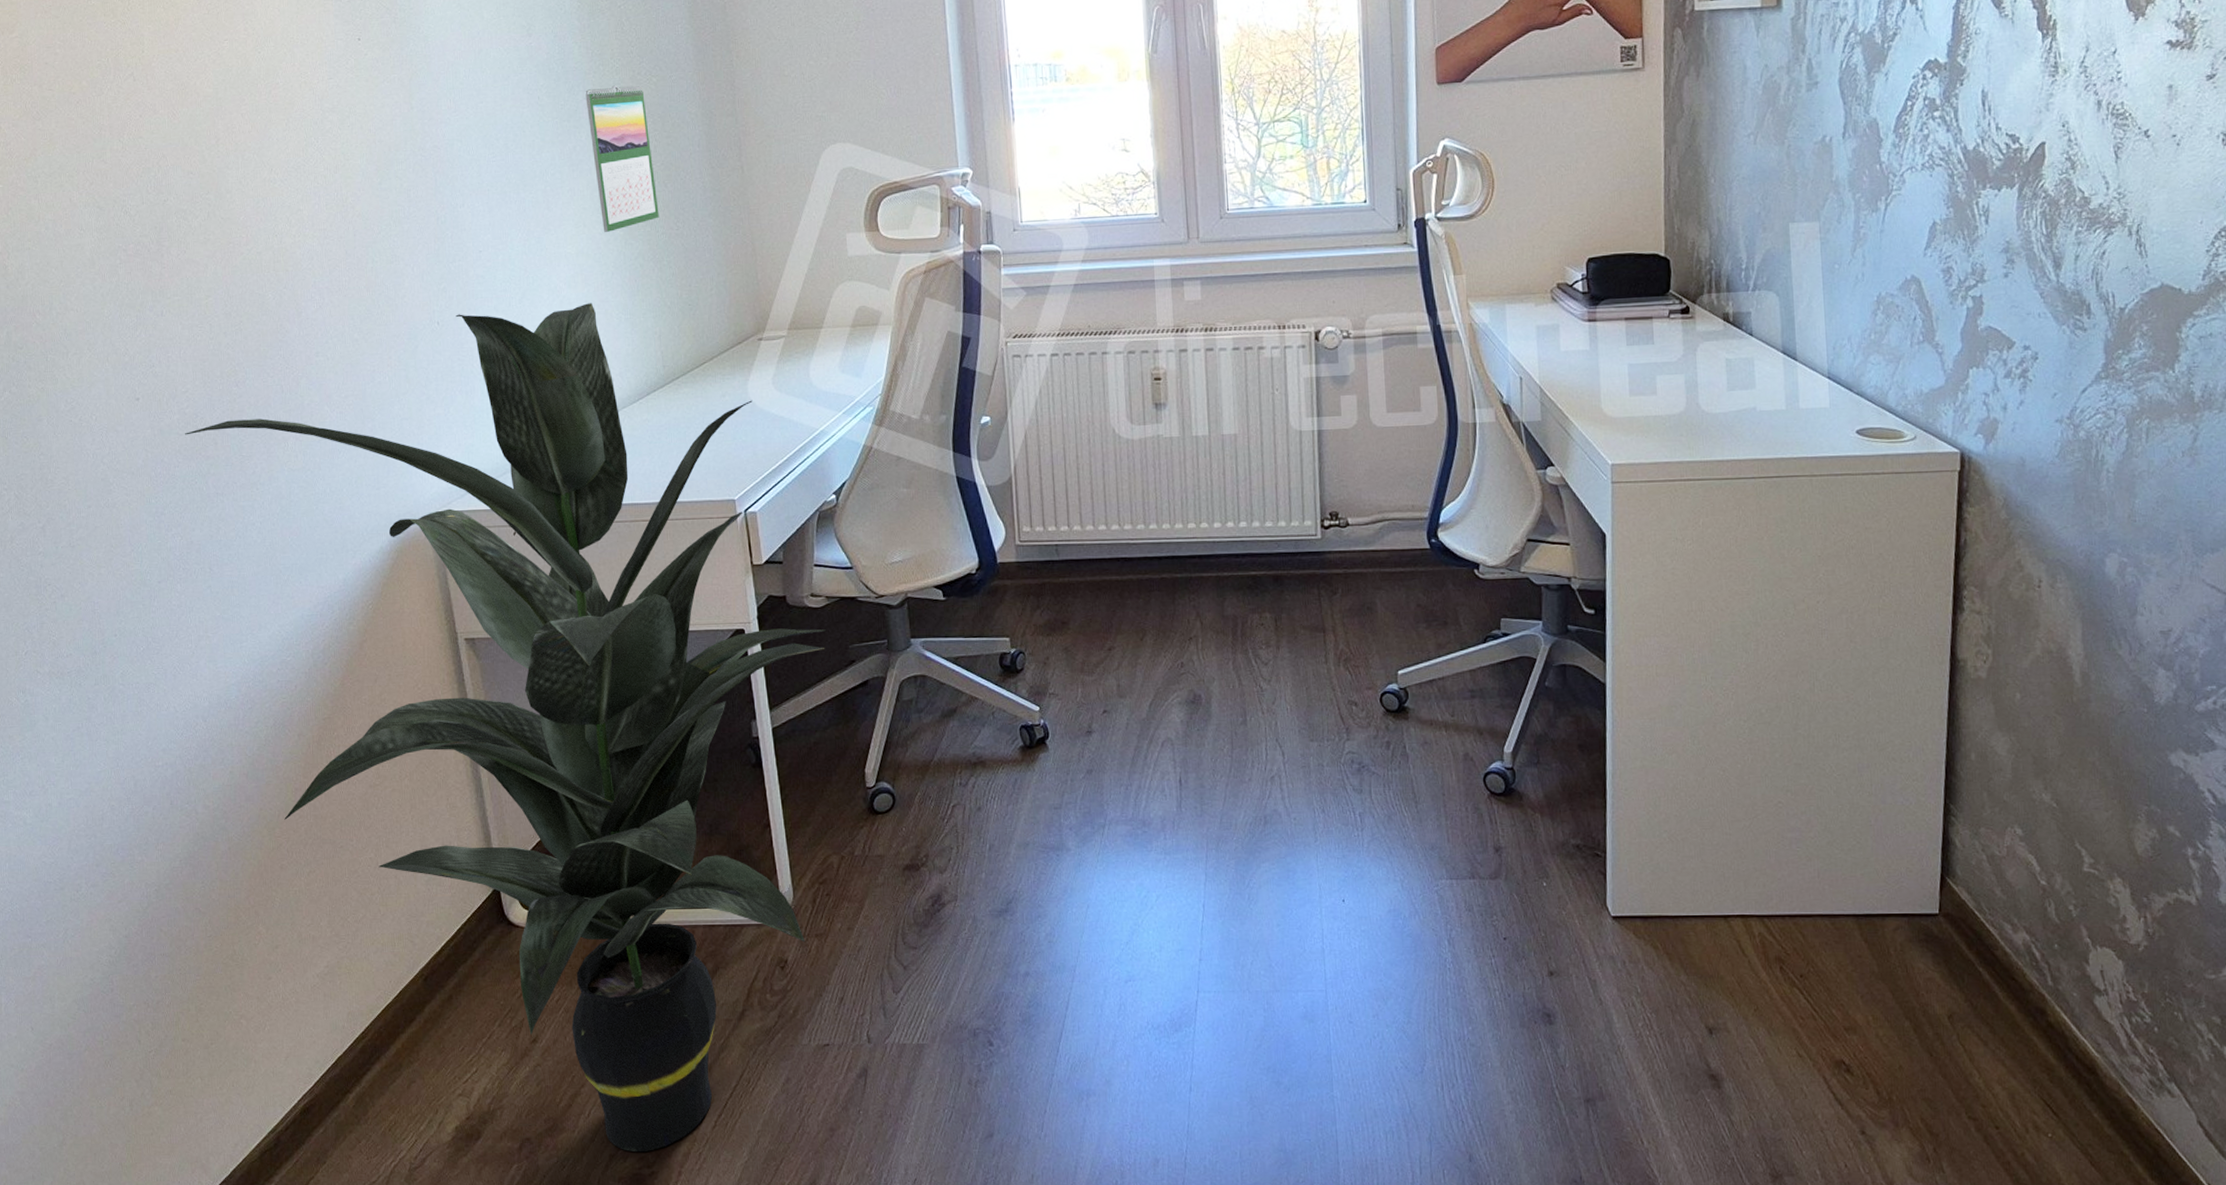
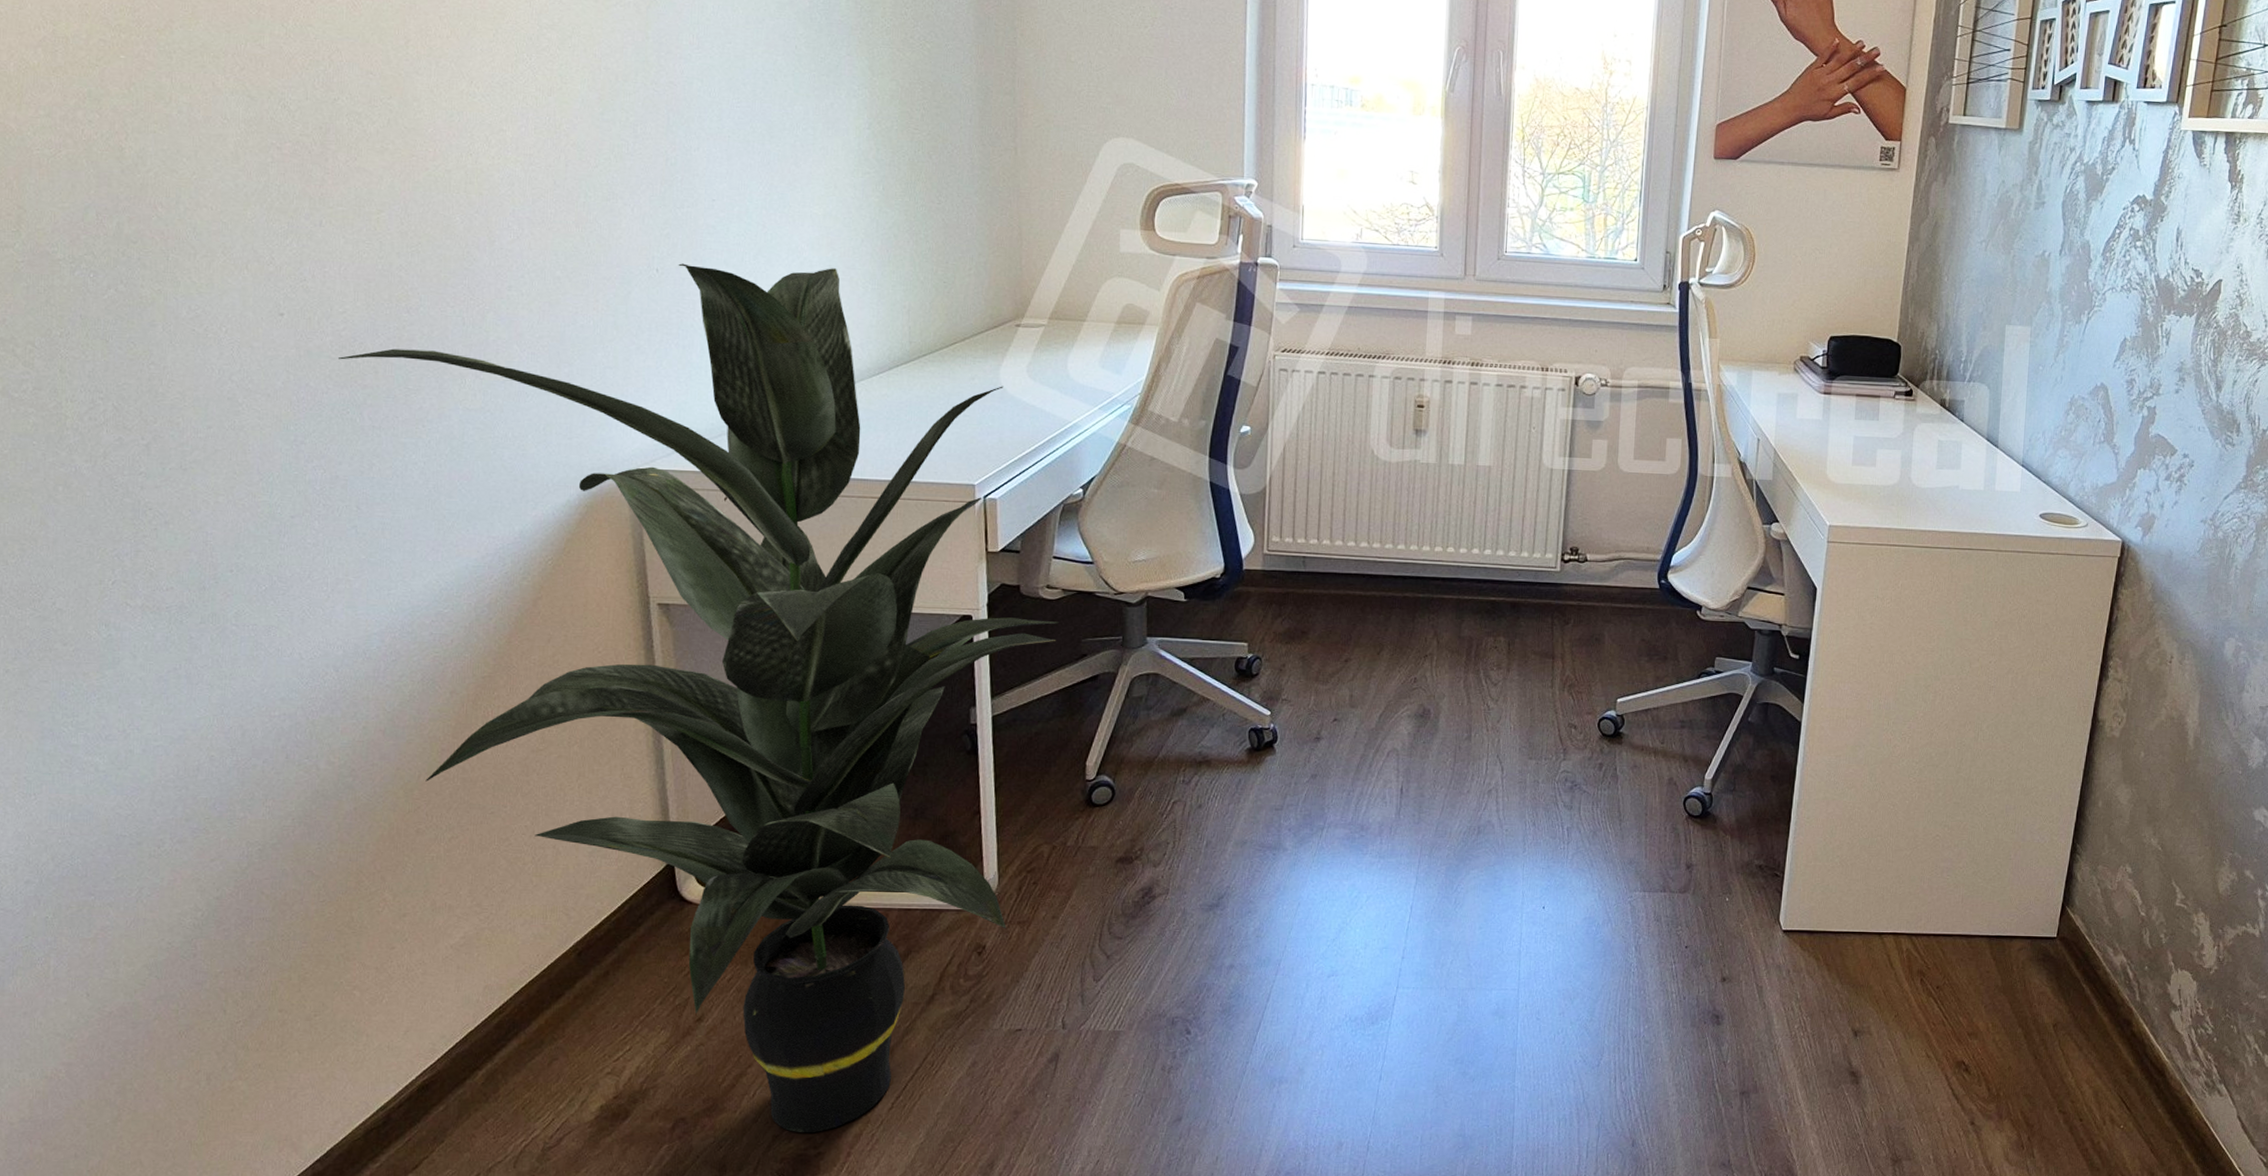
calendar: present [585,85,659,232] -> none [849,45,920,197]

